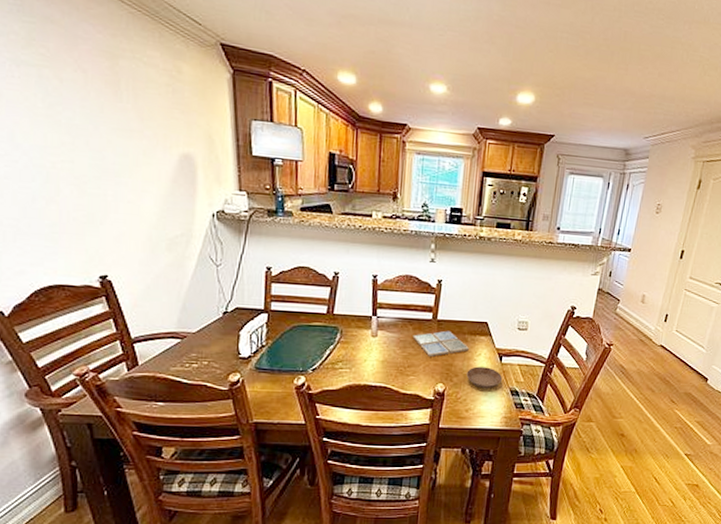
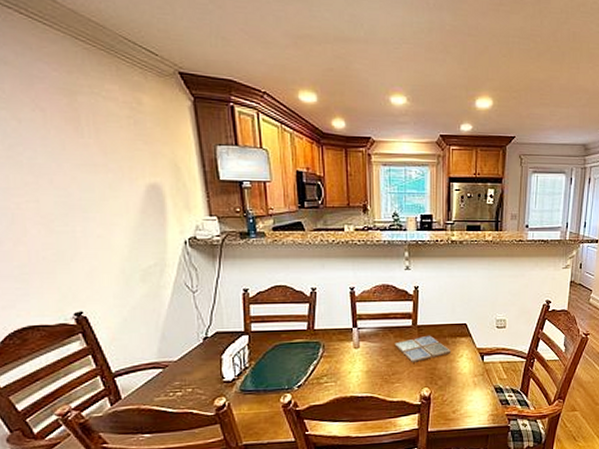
saucer: present [466,366,503,389] -> none [450,367,486,389]

